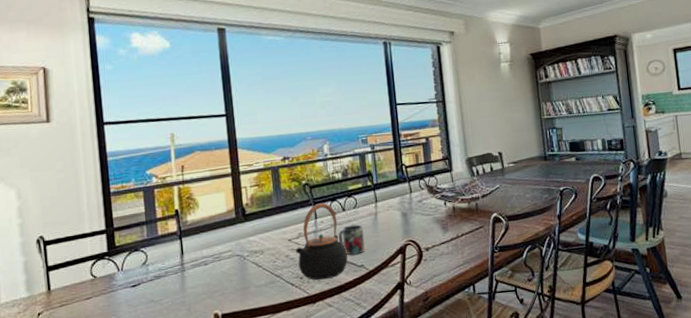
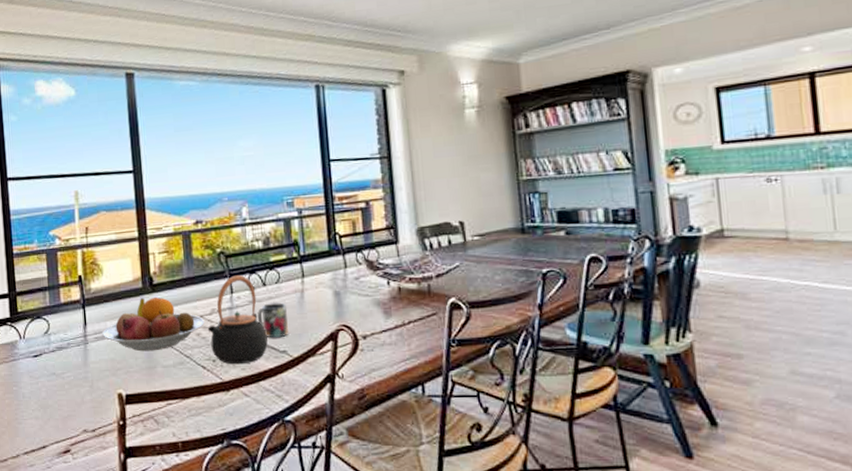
fruit bowl: none [199,225,292,275] -> present [102,296,205,352]

